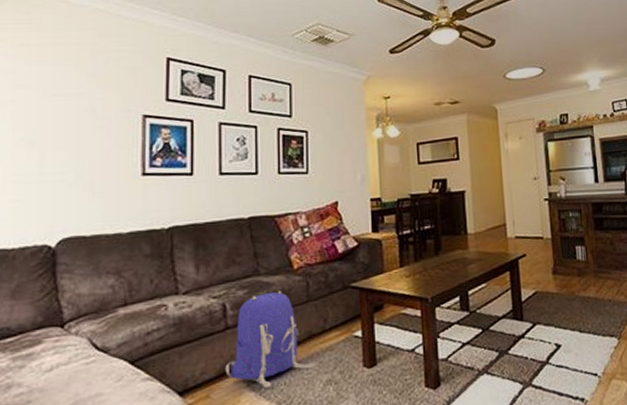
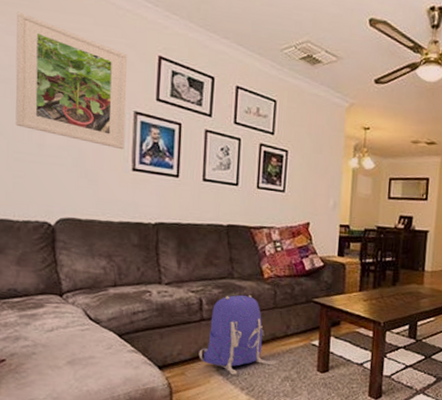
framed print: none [13,35,134,156] -> present [15,11,127,150]

